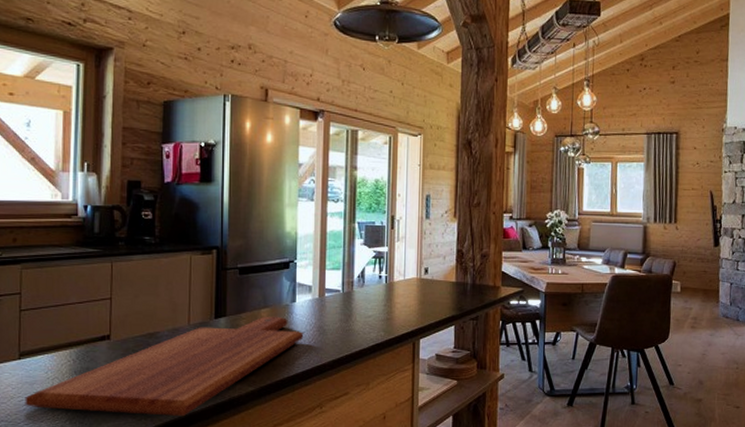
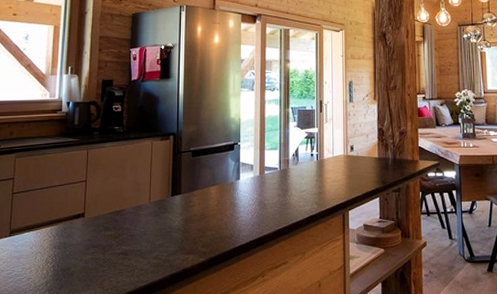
cutting board: present [25,316,304,417] -> none [12,193,247,287]

